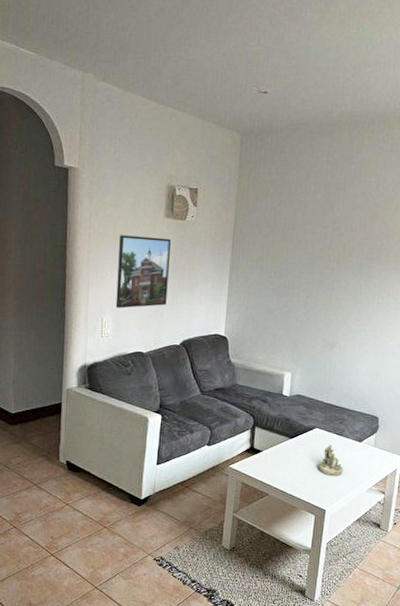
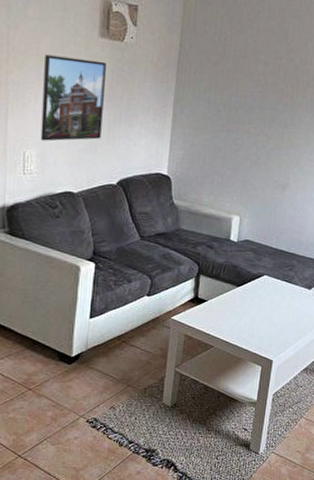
succulent planter: present [317,444,343,476] -> none [264,292,292,325]

